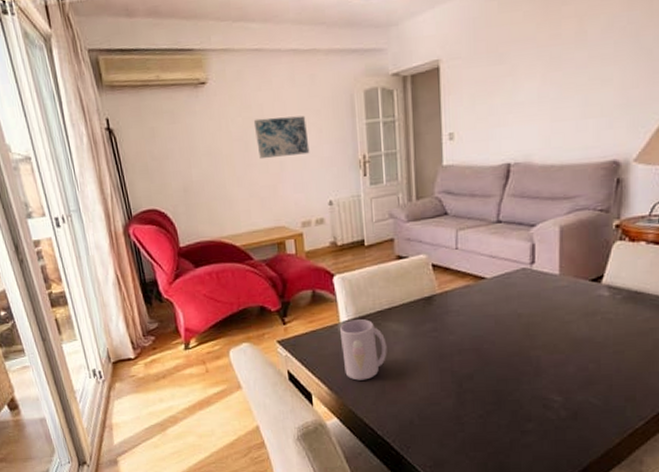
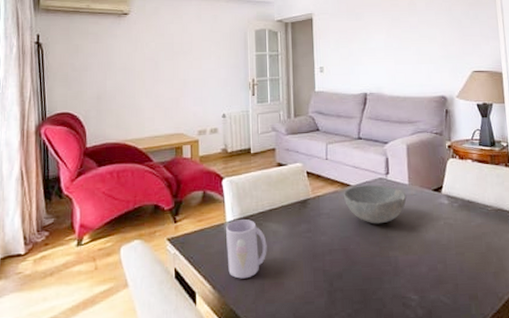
wall art: present [253,115,310,160] -> none [164,44,209,77]
bowl: none [476,276,556,321] -> present [343,185,407,224]

